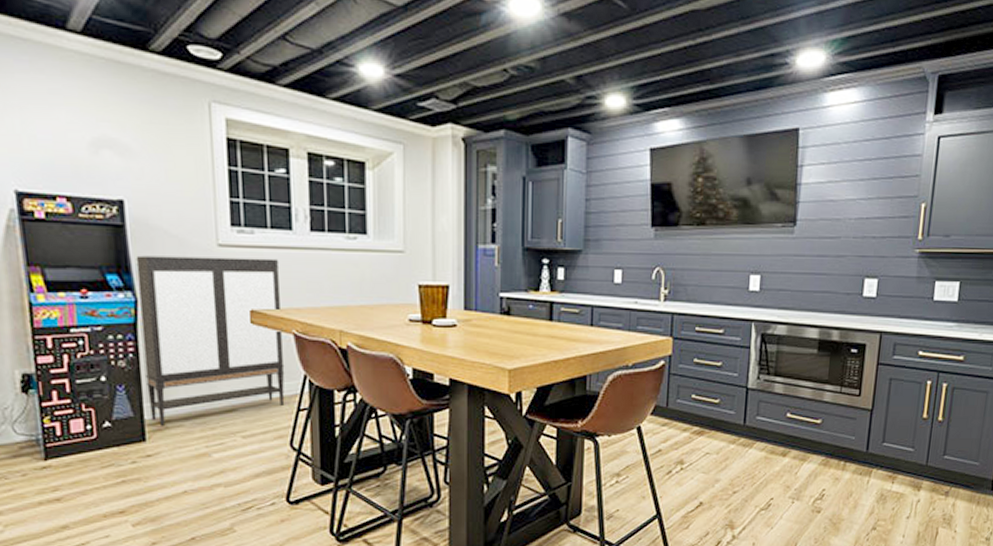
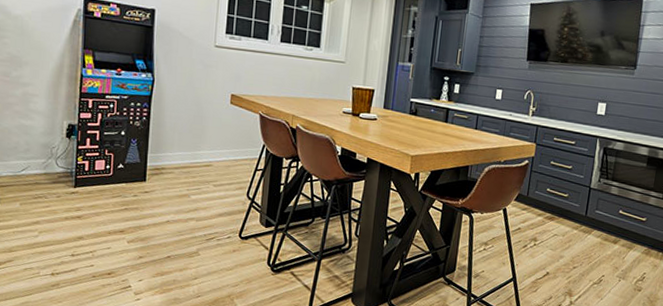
storage cabinet: present [136,255,285,427] -> none [152,48,256,173]

